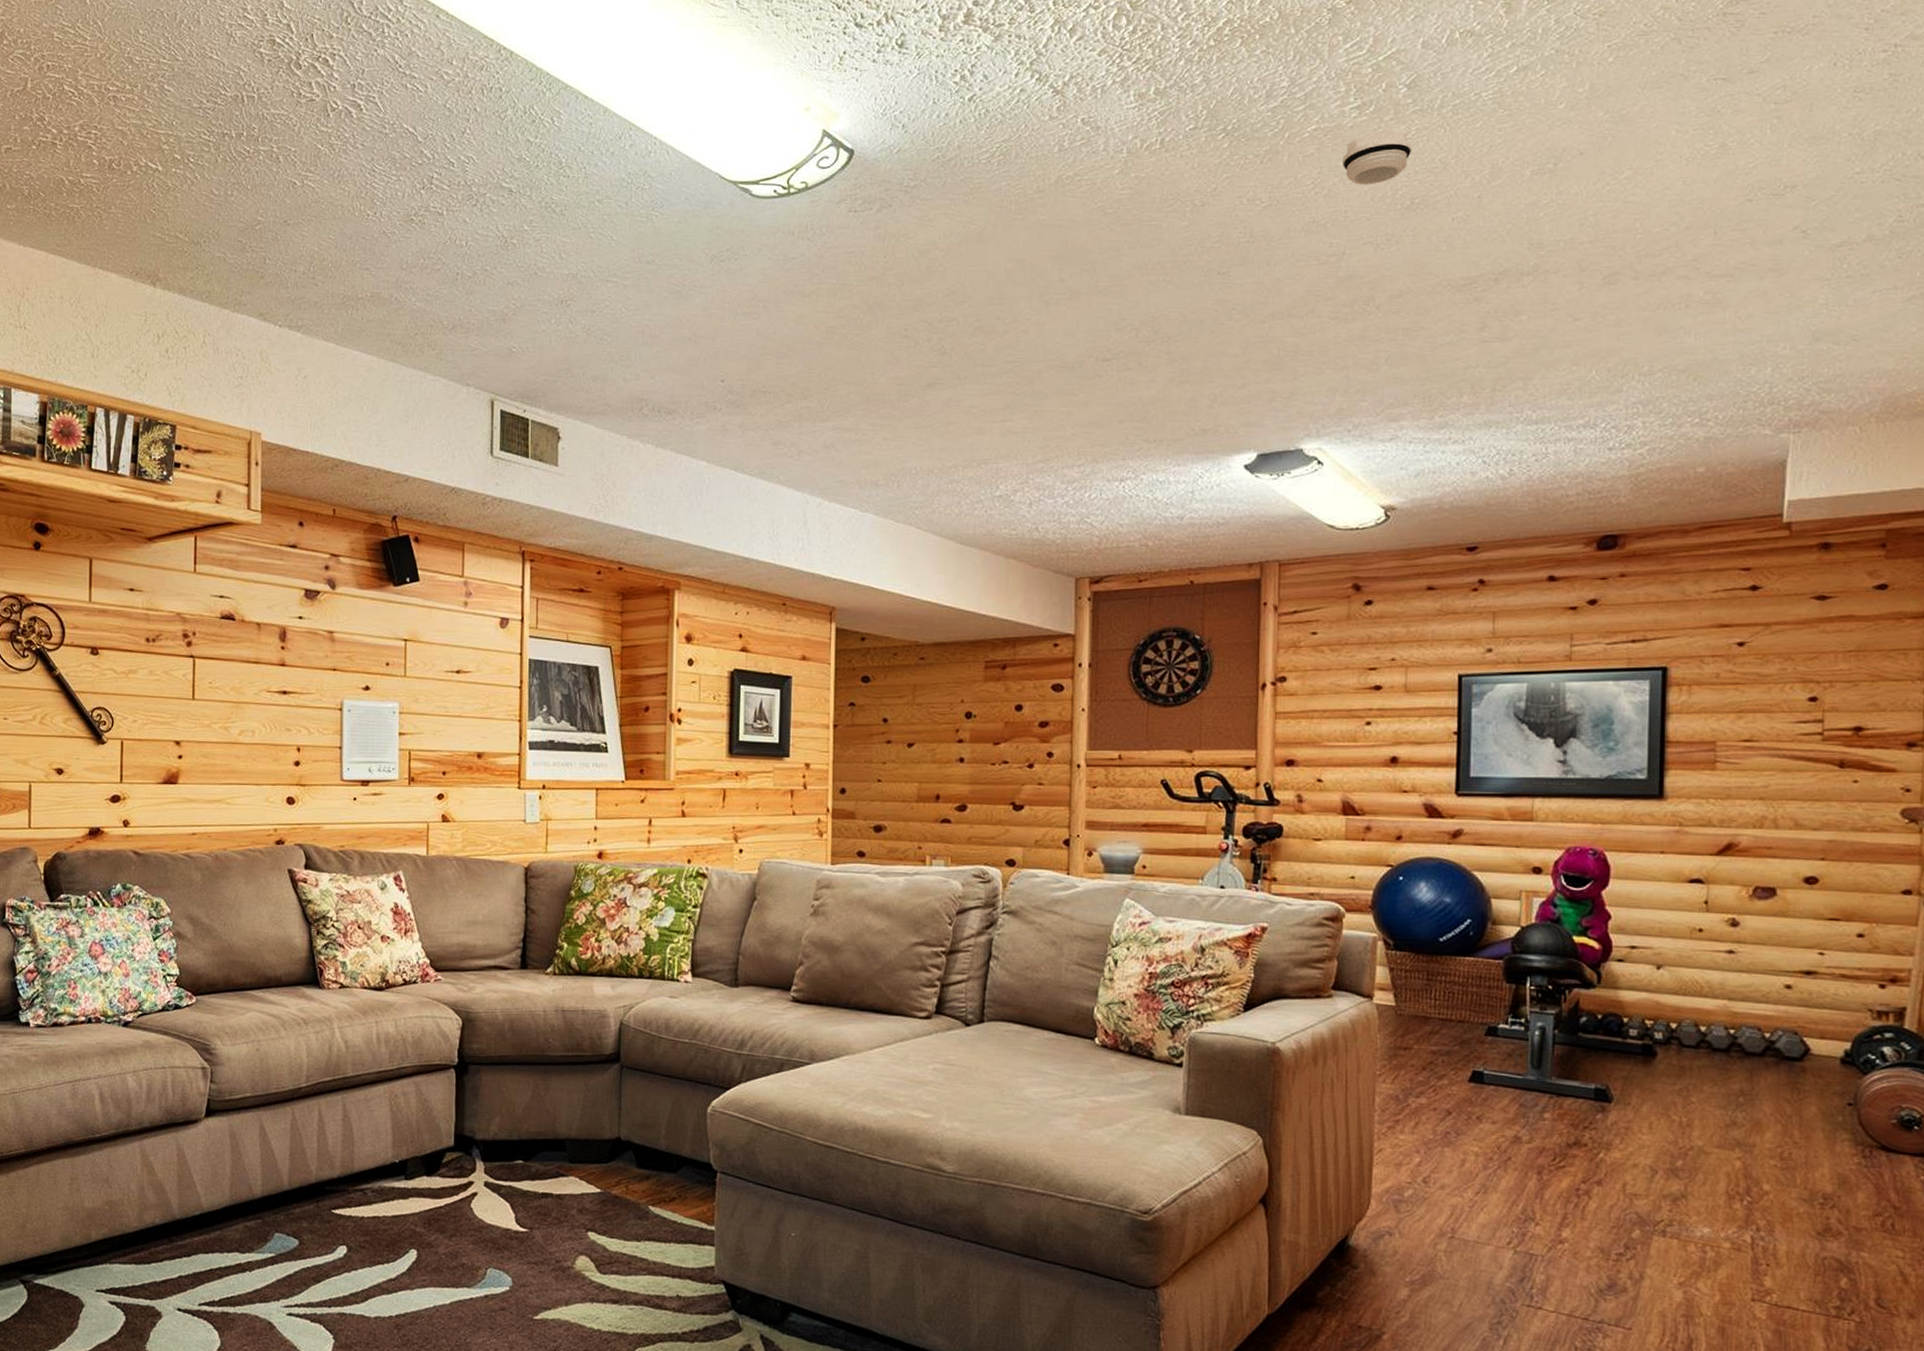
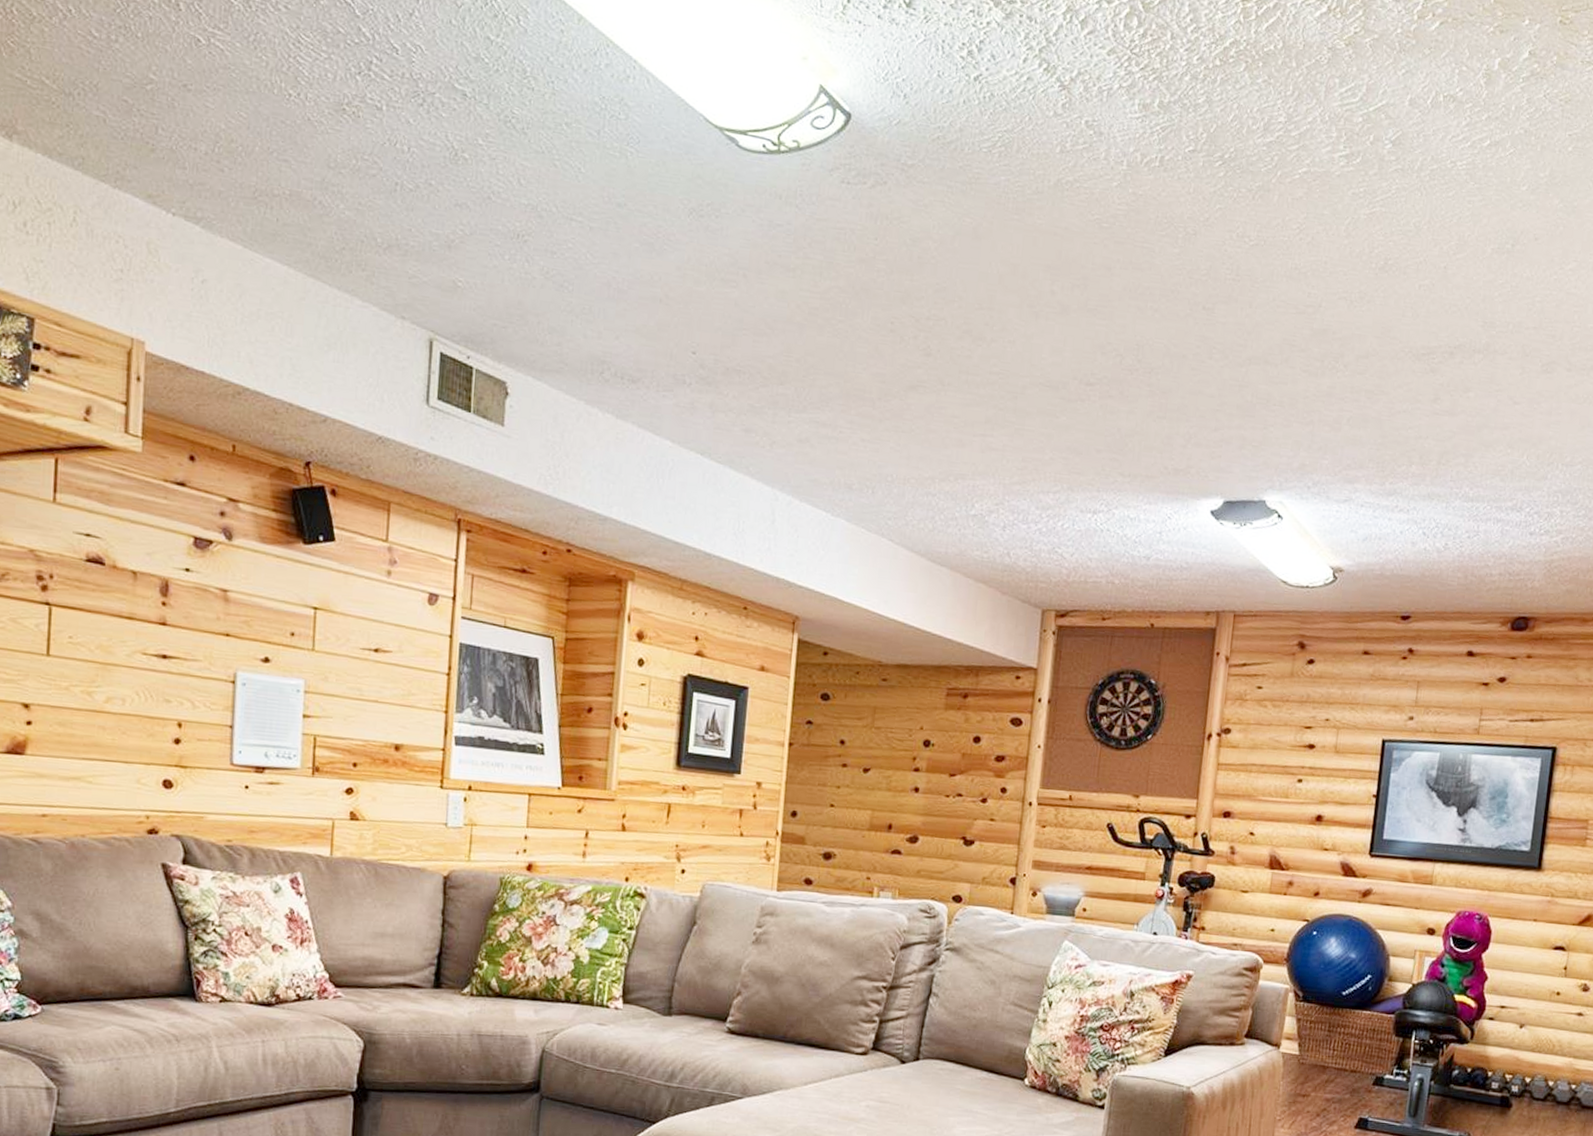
smoke detector: present [1343,128,1413,186] -> none [1327,183,1392,239]

